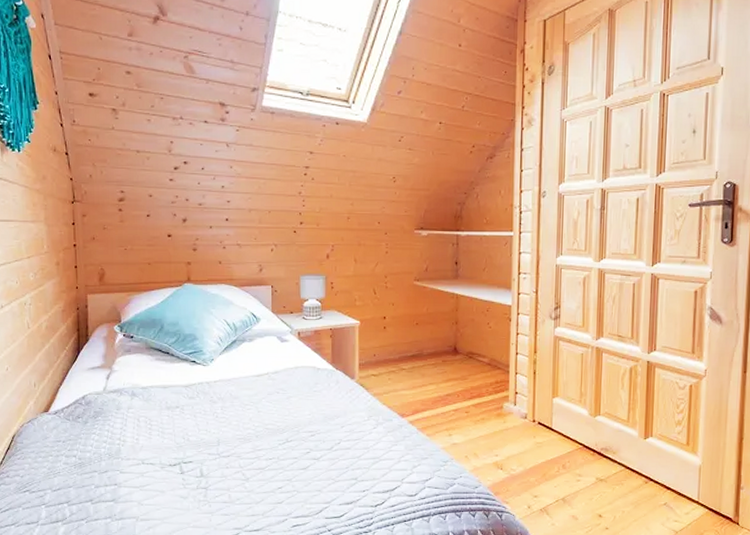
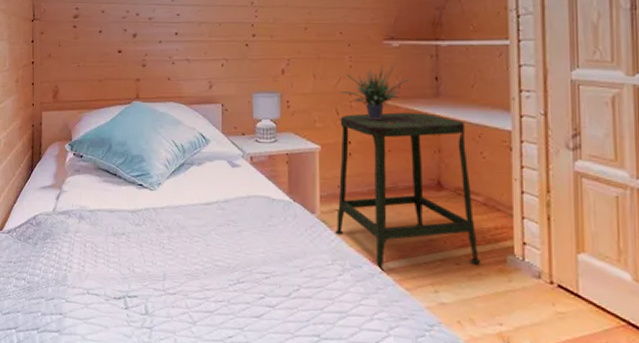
stool: none [371,291,485,424] -> present [335,112,481,274]
potted plant: none [377,247,436,299] -> present [340,60,411,121]

